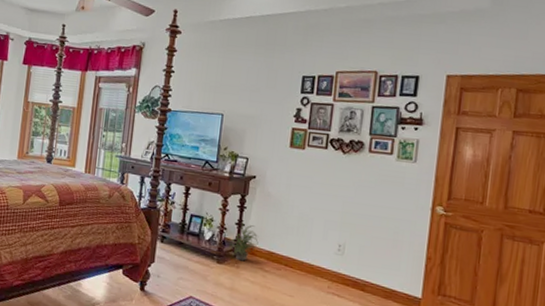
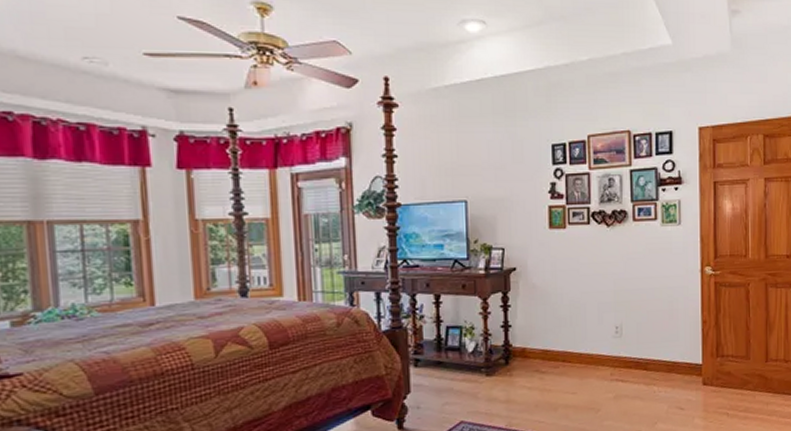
potted plant: present [230,221,259,262] -> none [497,323,530,368]

